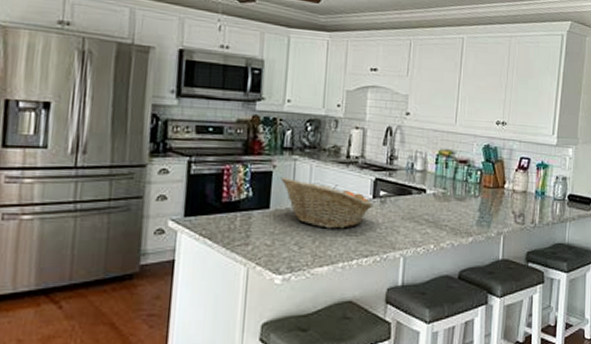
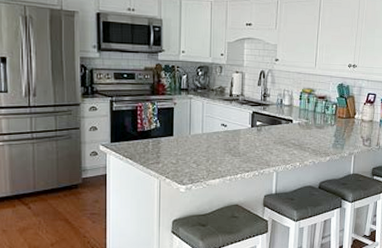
fruit basket: present [280,176,374,229] -> none [180,111,252,151]

